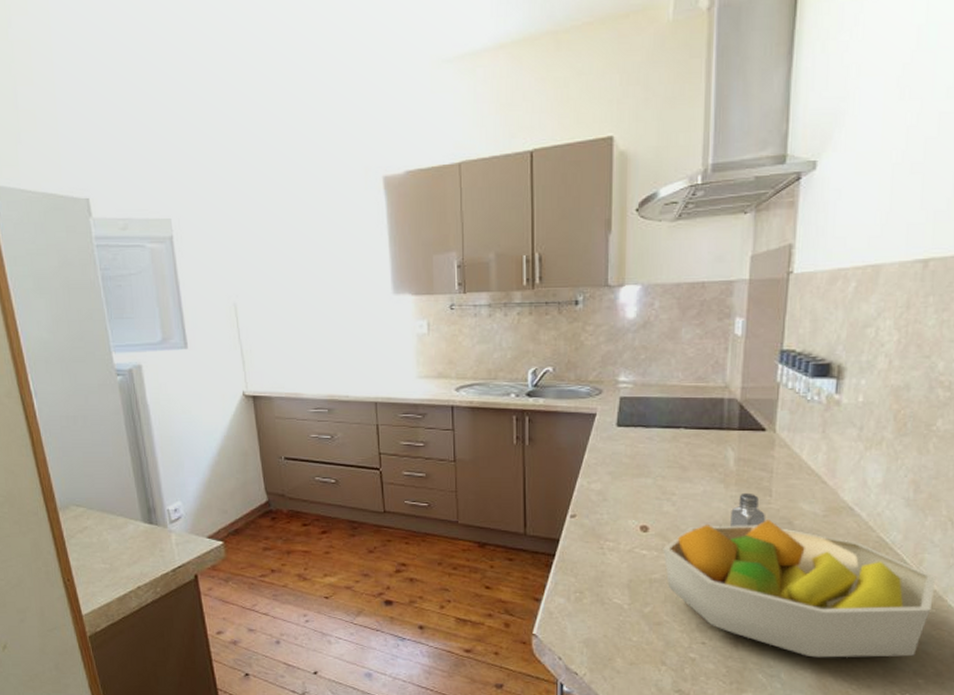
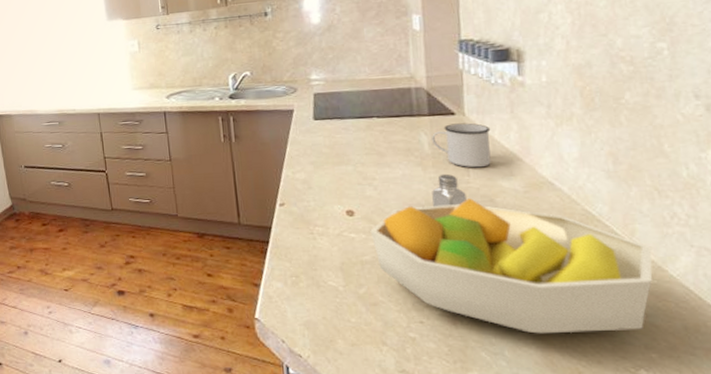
mug: none [739,440,800,488] -> present [432,123,491,168]

